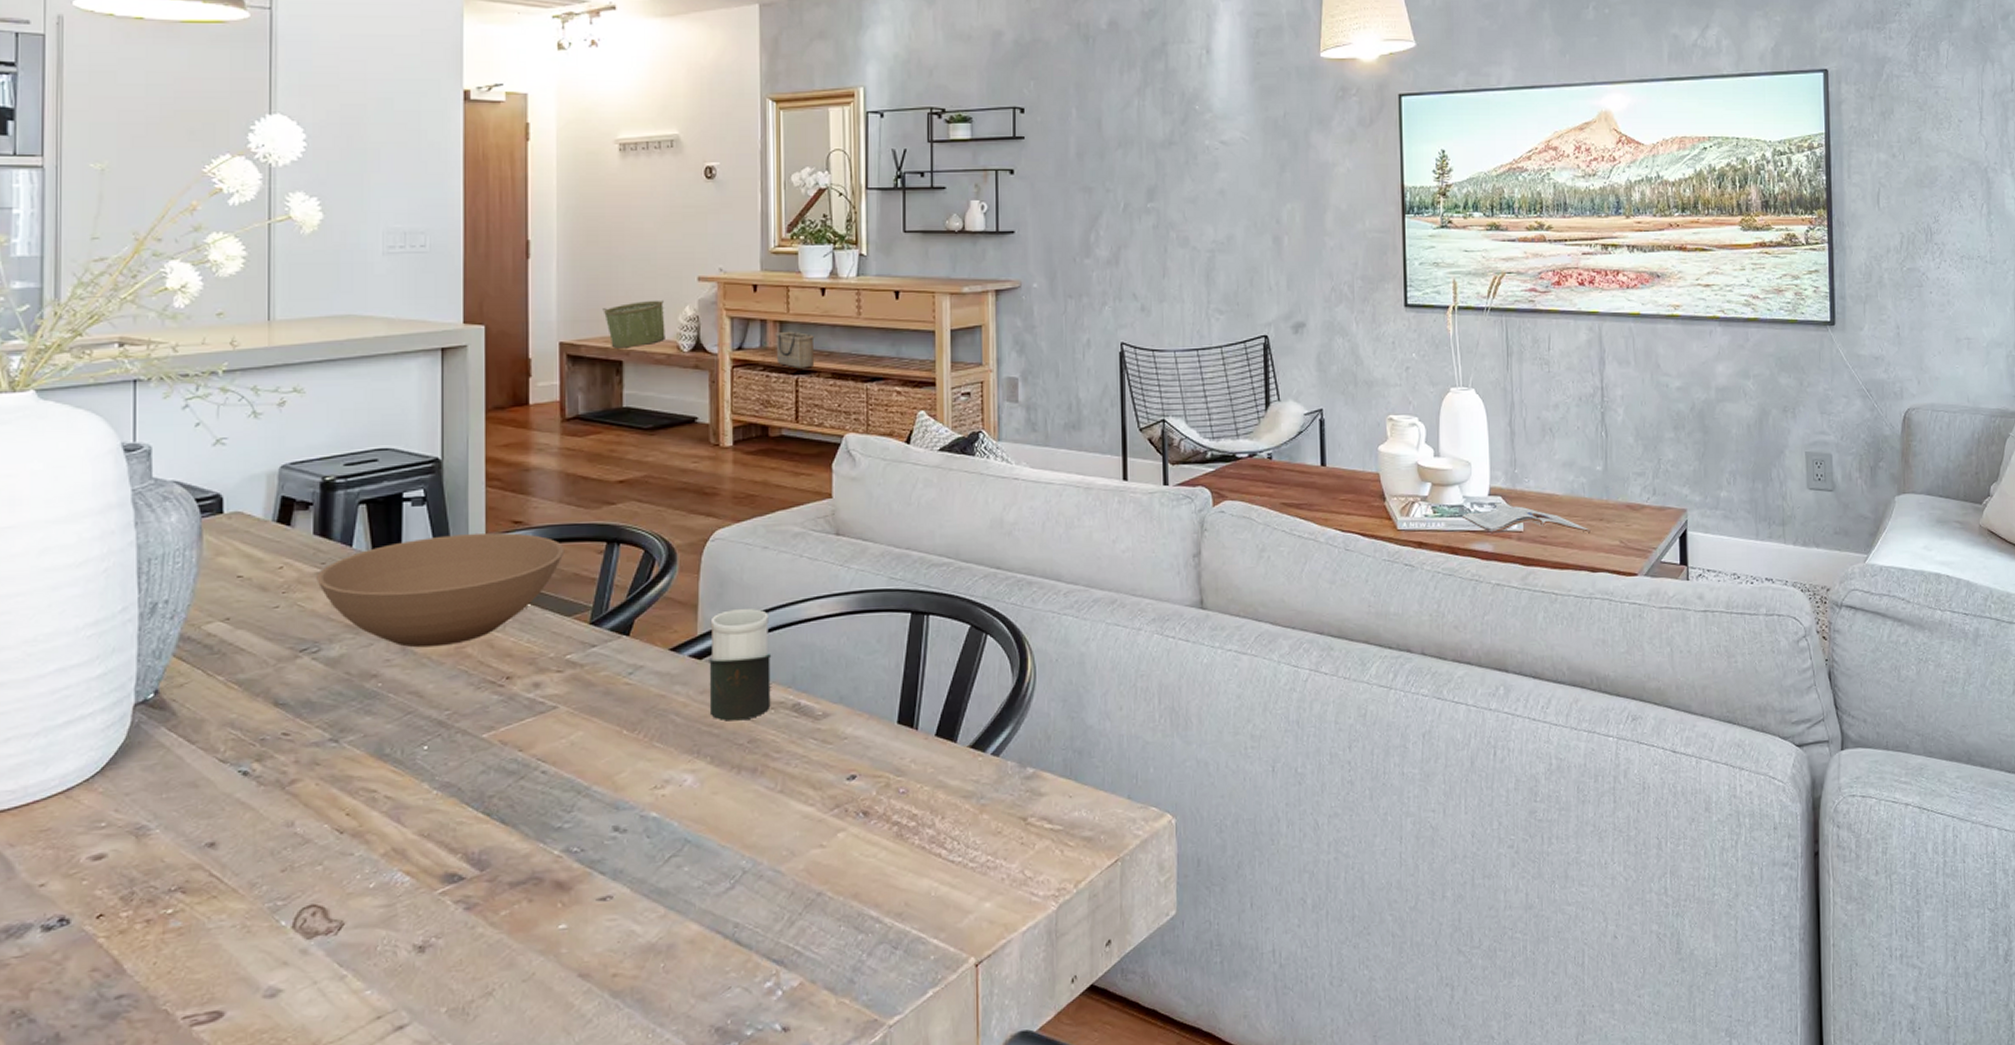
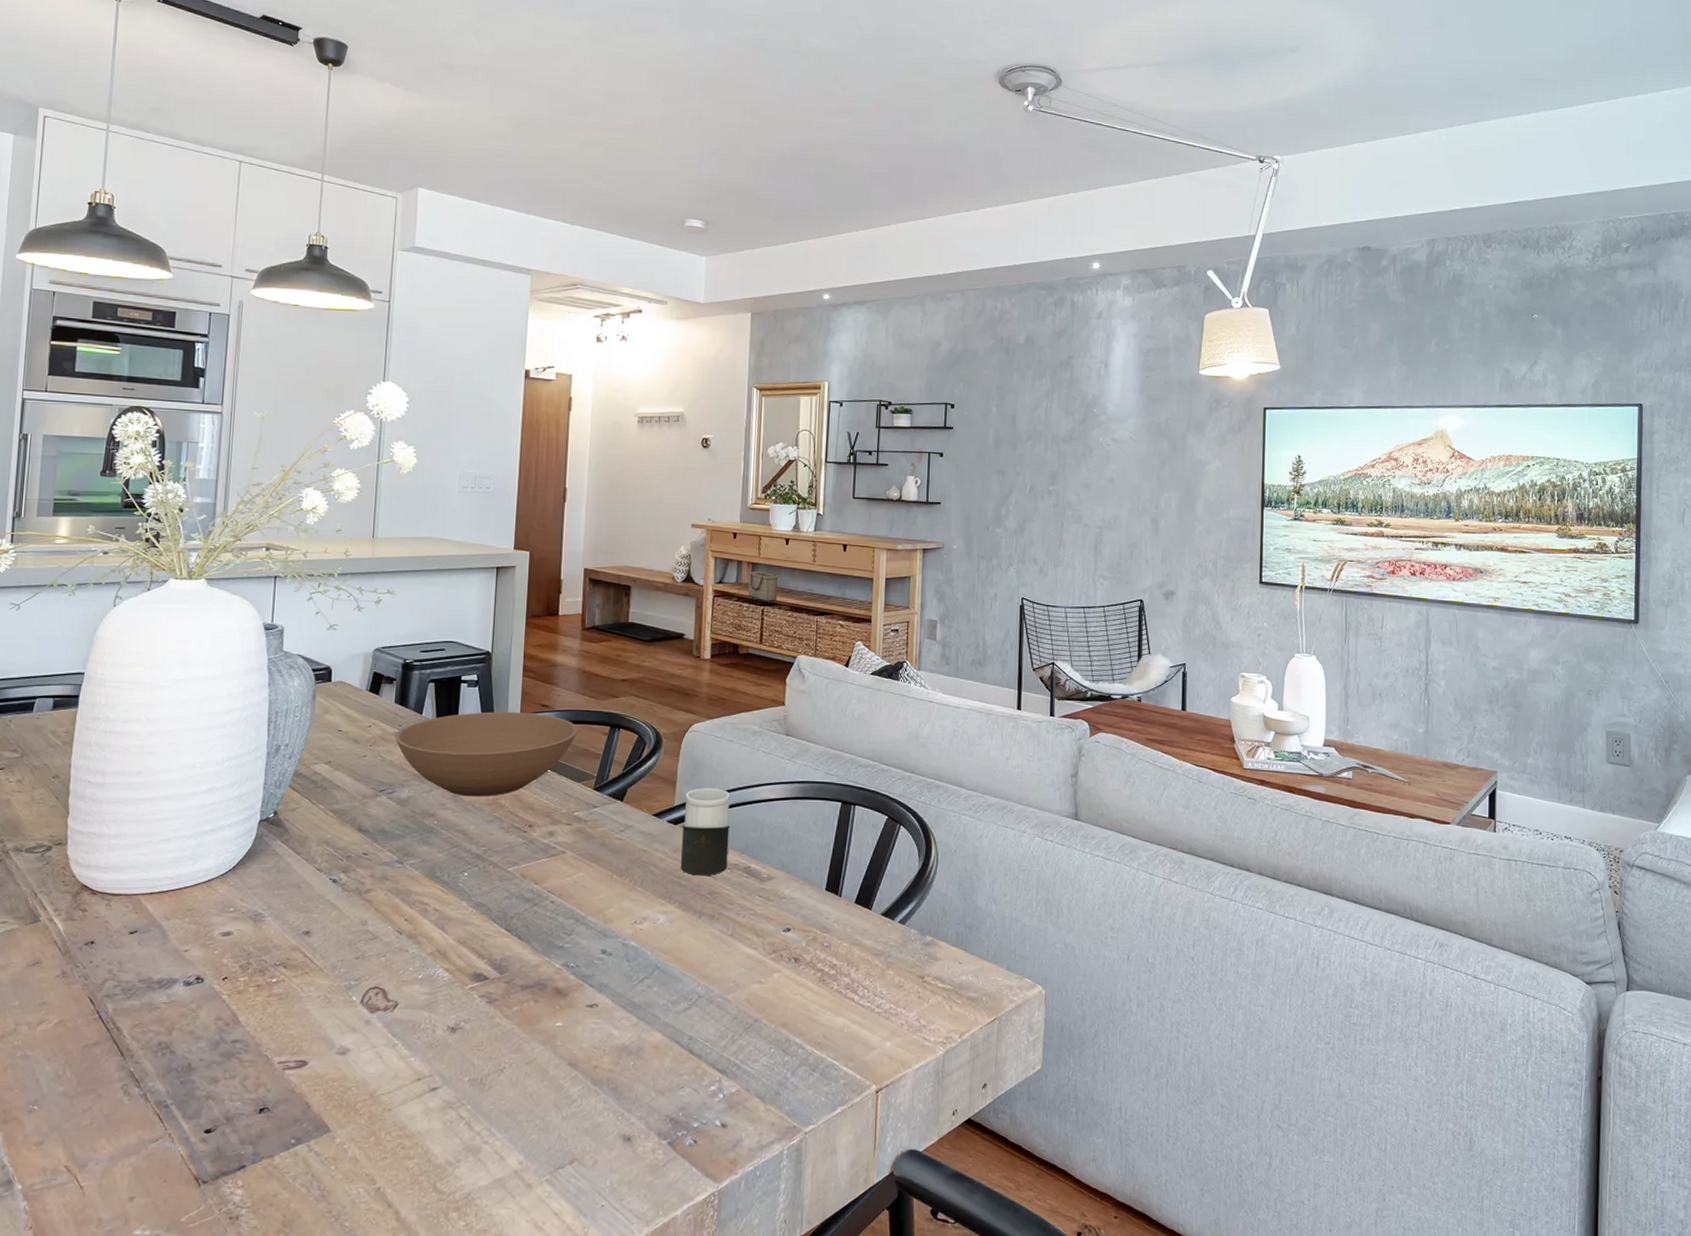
basket: present [602,300,665,348] -> none [618,540,665,576]

